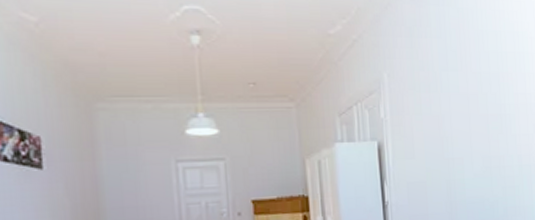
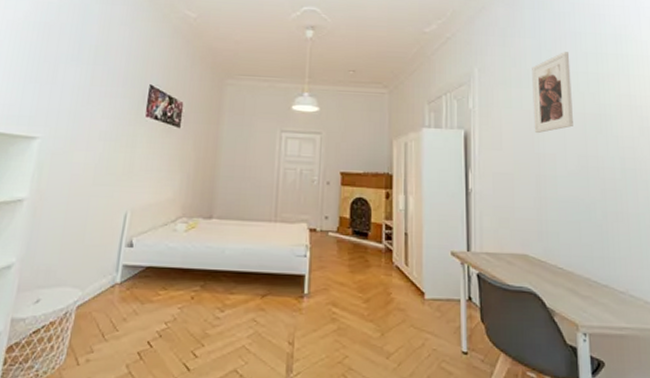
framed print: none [439,52,478,139] -> present [532,52,573,134]

